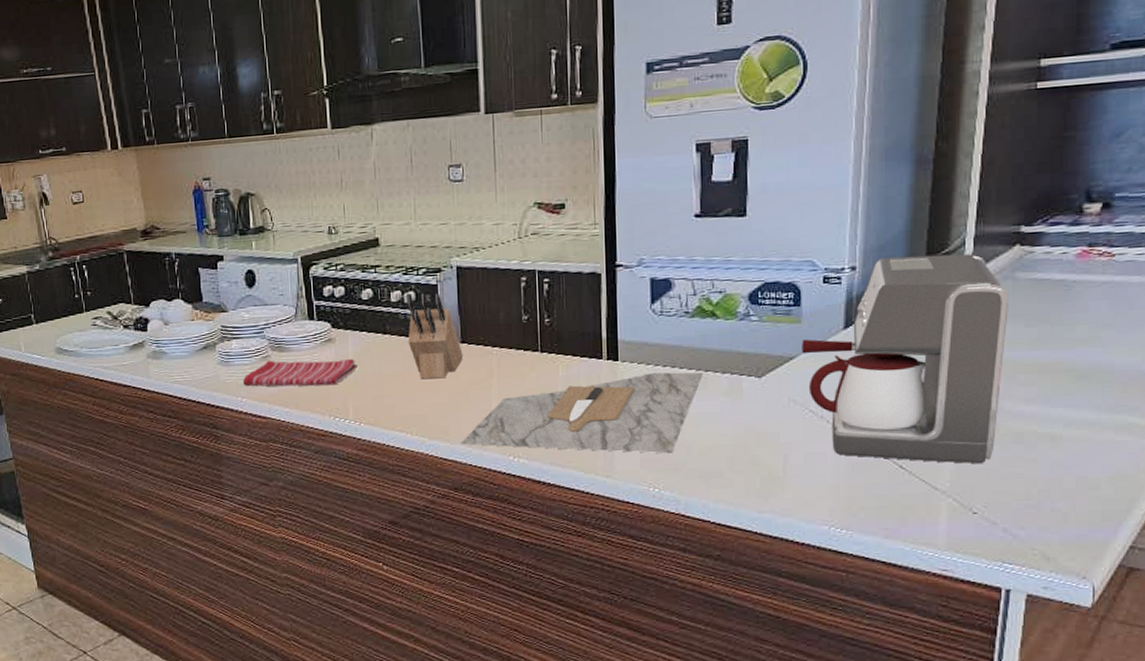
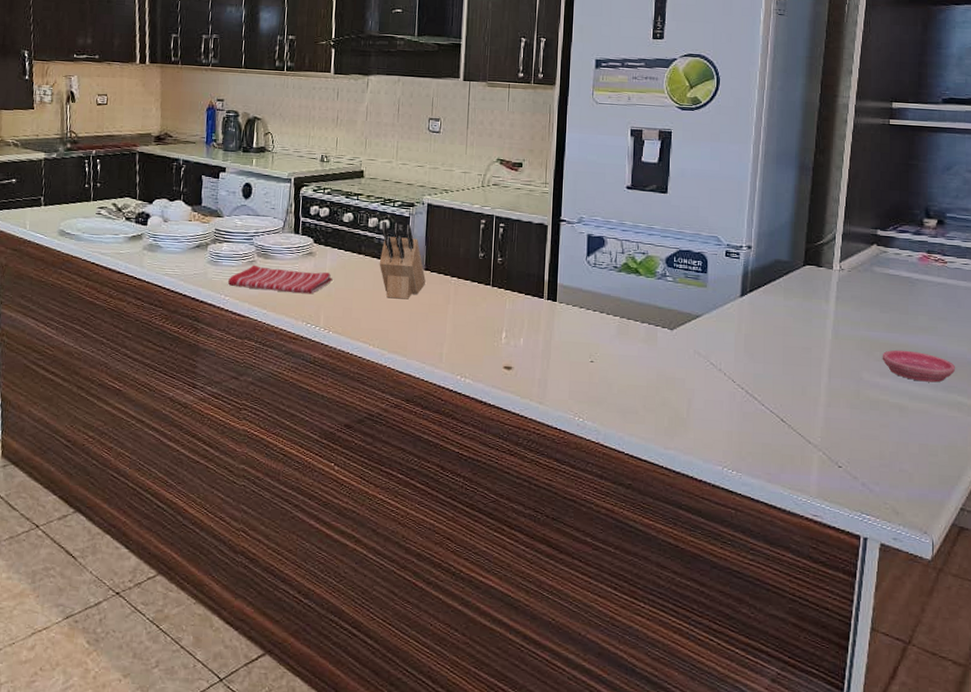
cutting board: present [461,372,703,454] -> none [416,315,625,388]
coffee maker: present [802,254,1009,464] -> none [706,242,868,425]
saucer: none [1028,368,1126,404] -> present [882,349,956,383]

